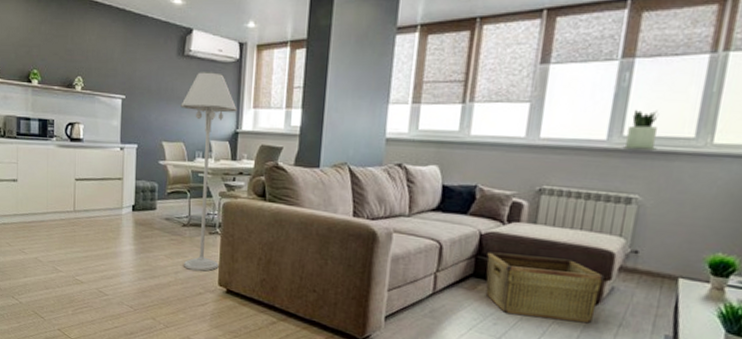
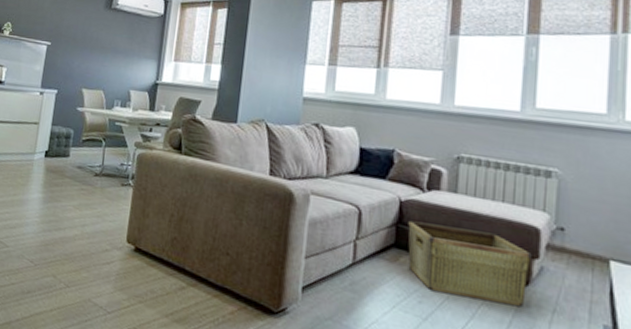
floor lamp: present [181,72,237,272] -> none [92,24,159,226]
planter: present [622,110,659,151] -> none [536,84,571,125]

